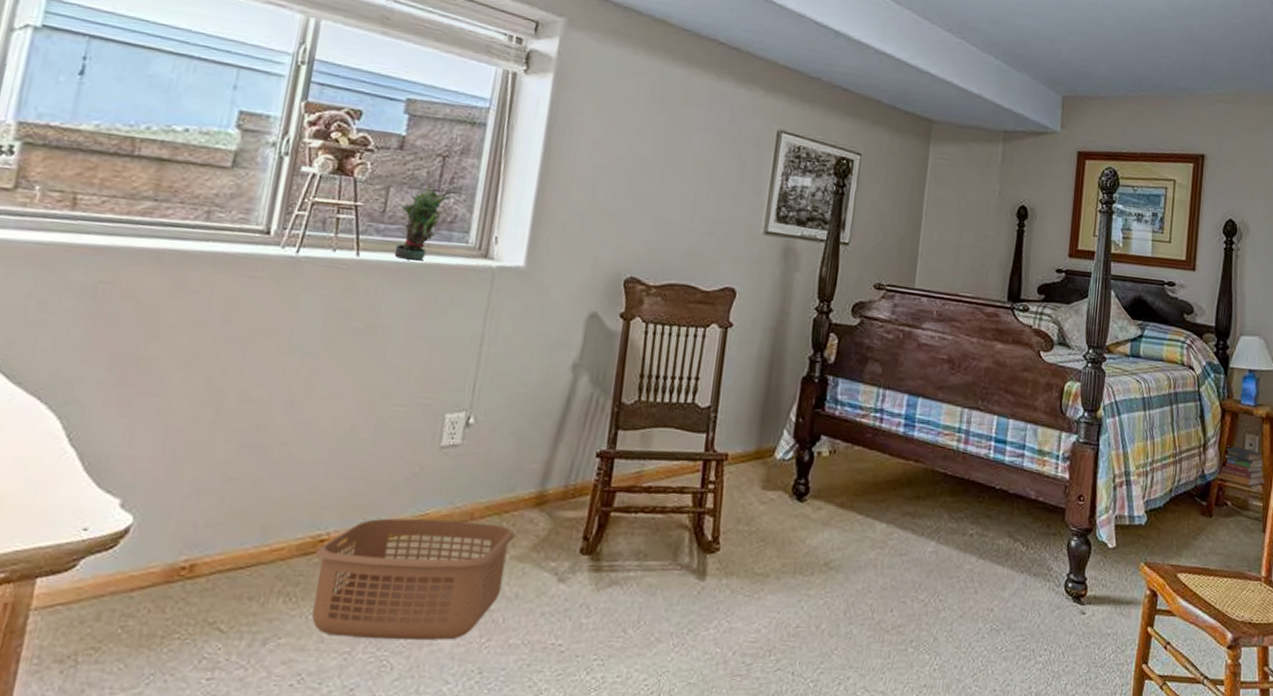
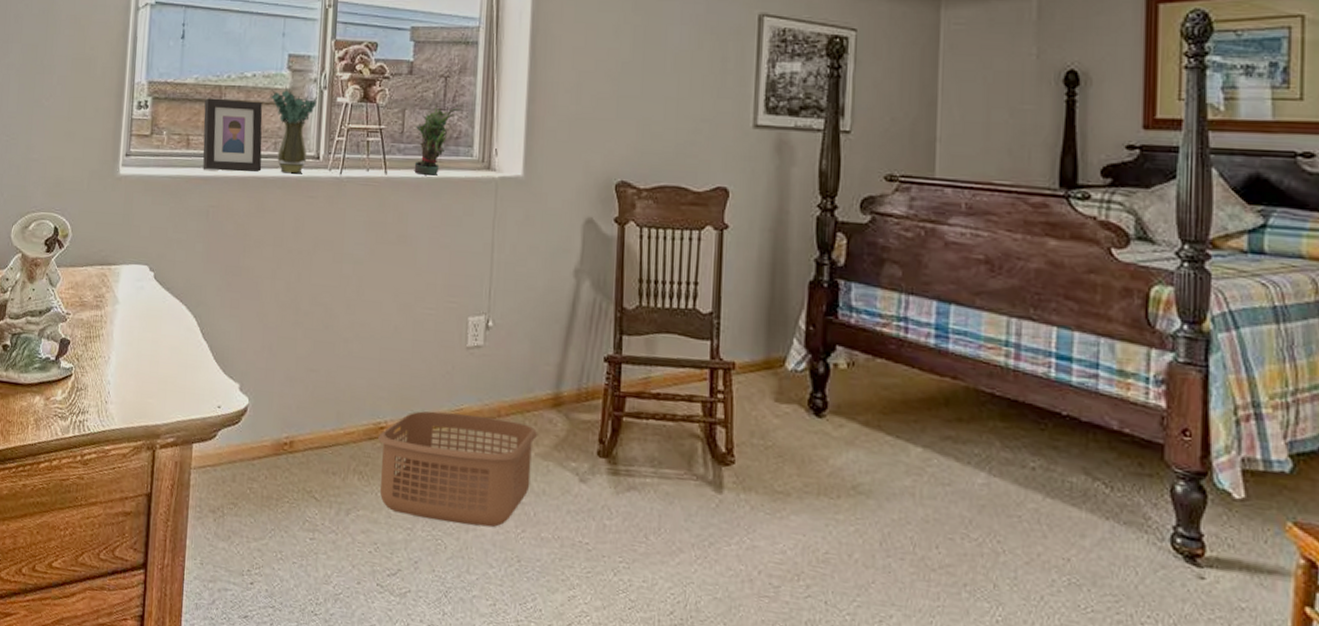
picture frame: none [94,150,195,245] -> present [203,98,263,173]
vase: none [204,147,274,249] -> present [269,86,317,173]

